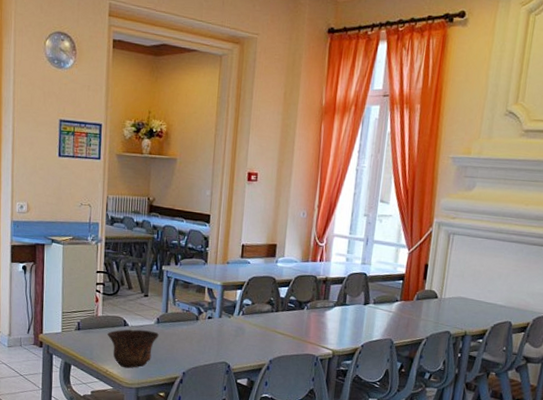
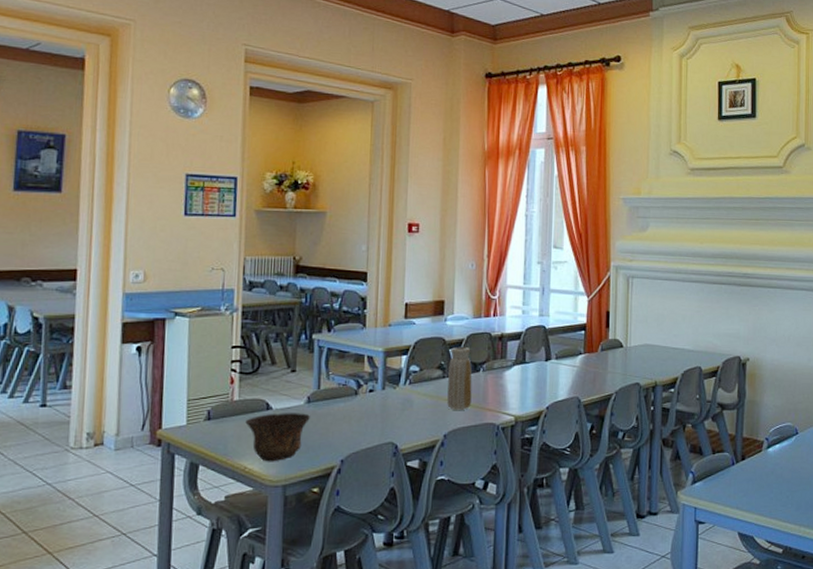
vase: none [274,285,298,341] -> present [447,346,472,410]

